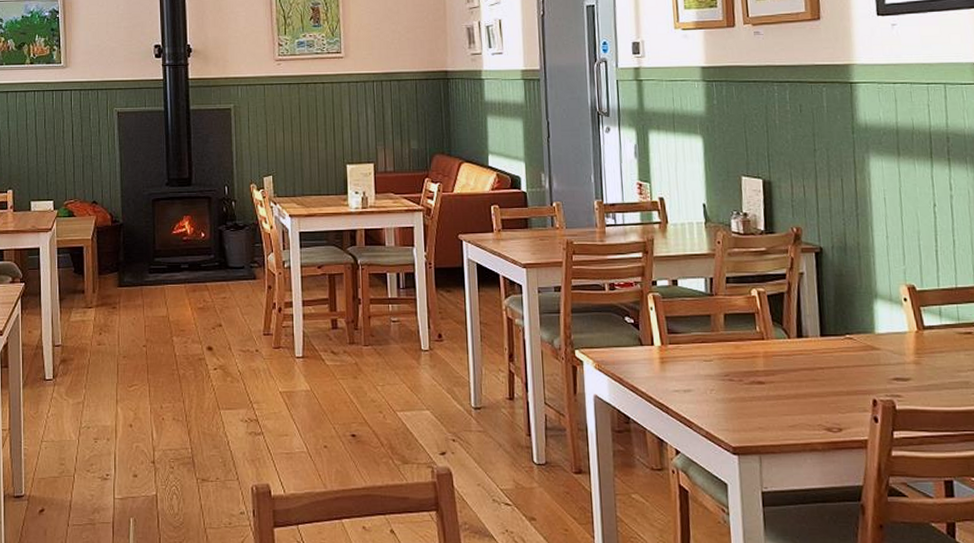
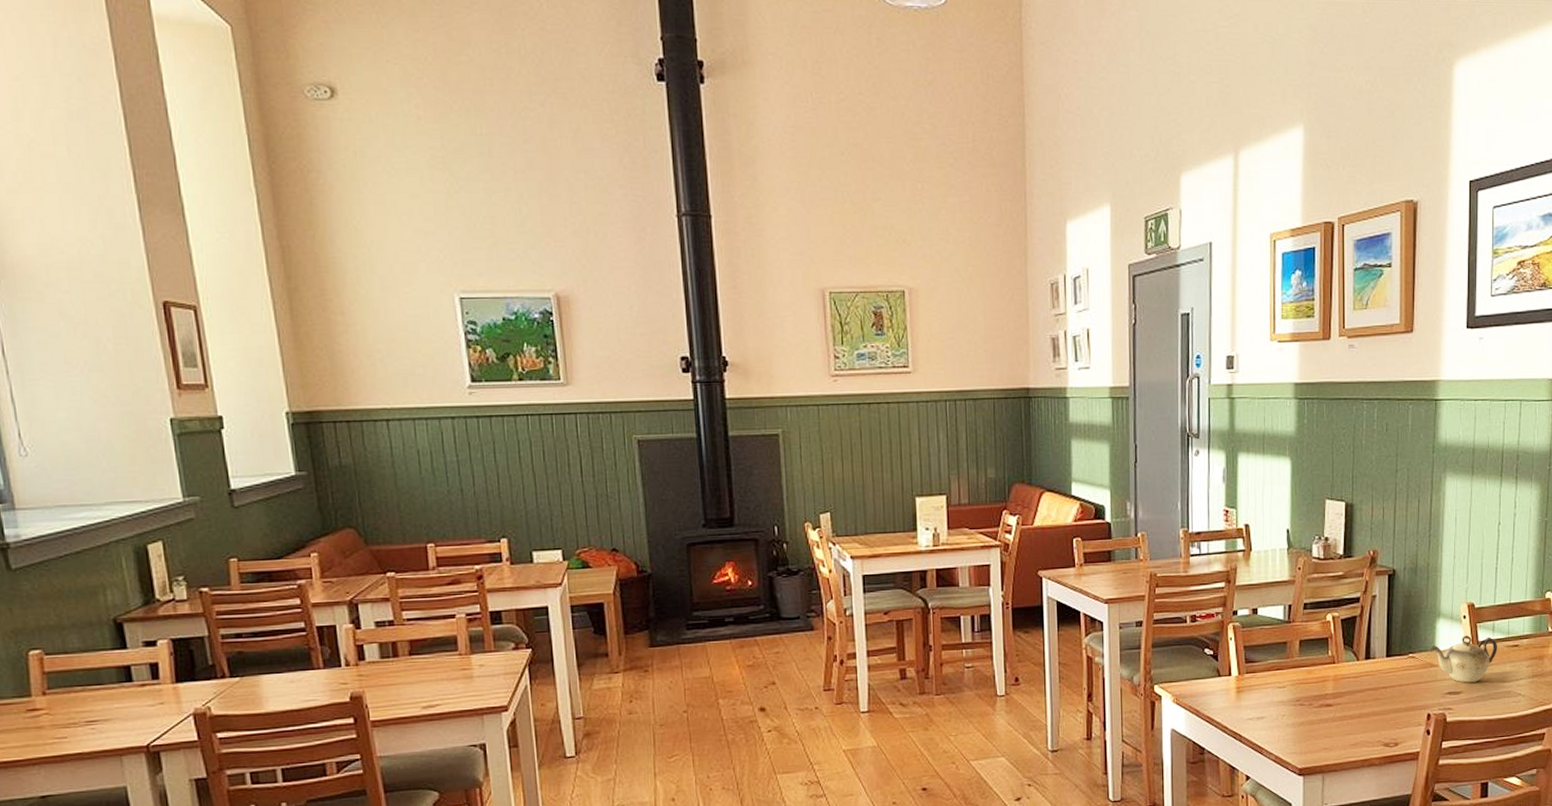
teapot: none [868,318,948,369] -> present [1429,635,1498,683]

